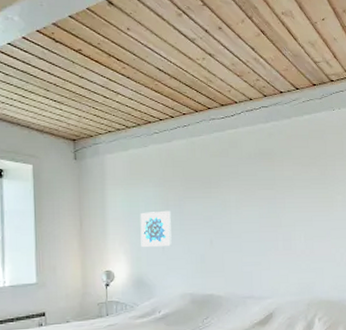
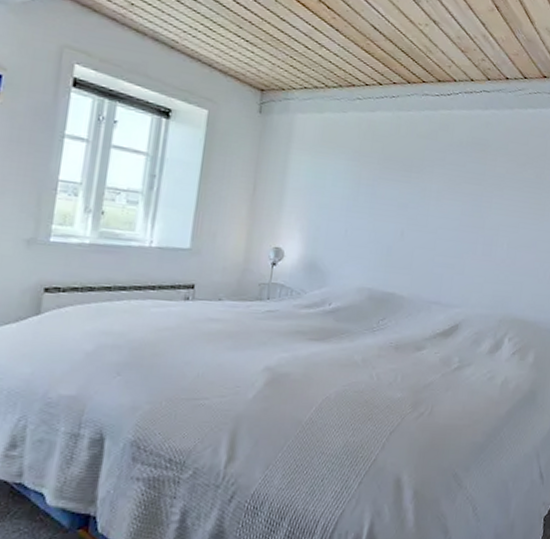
wall art: present [140,210,172,247] -> none [321,187,361,230]

